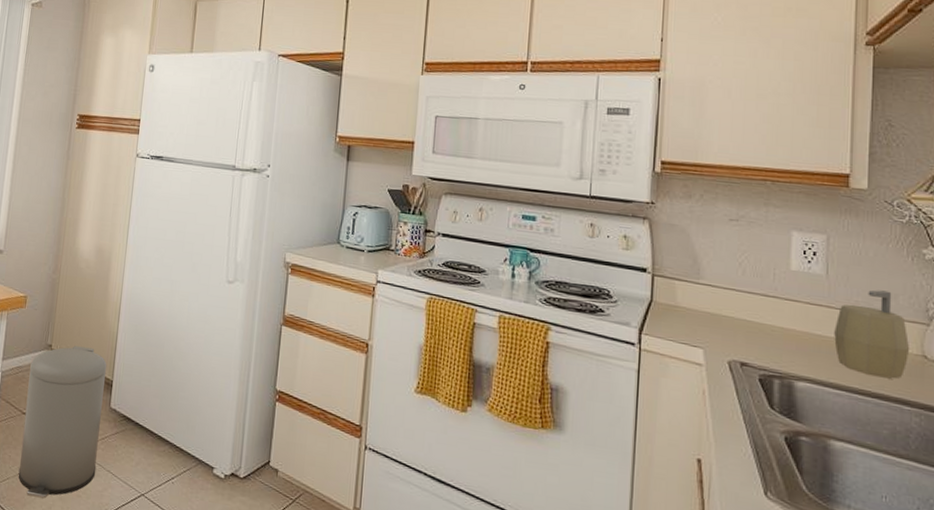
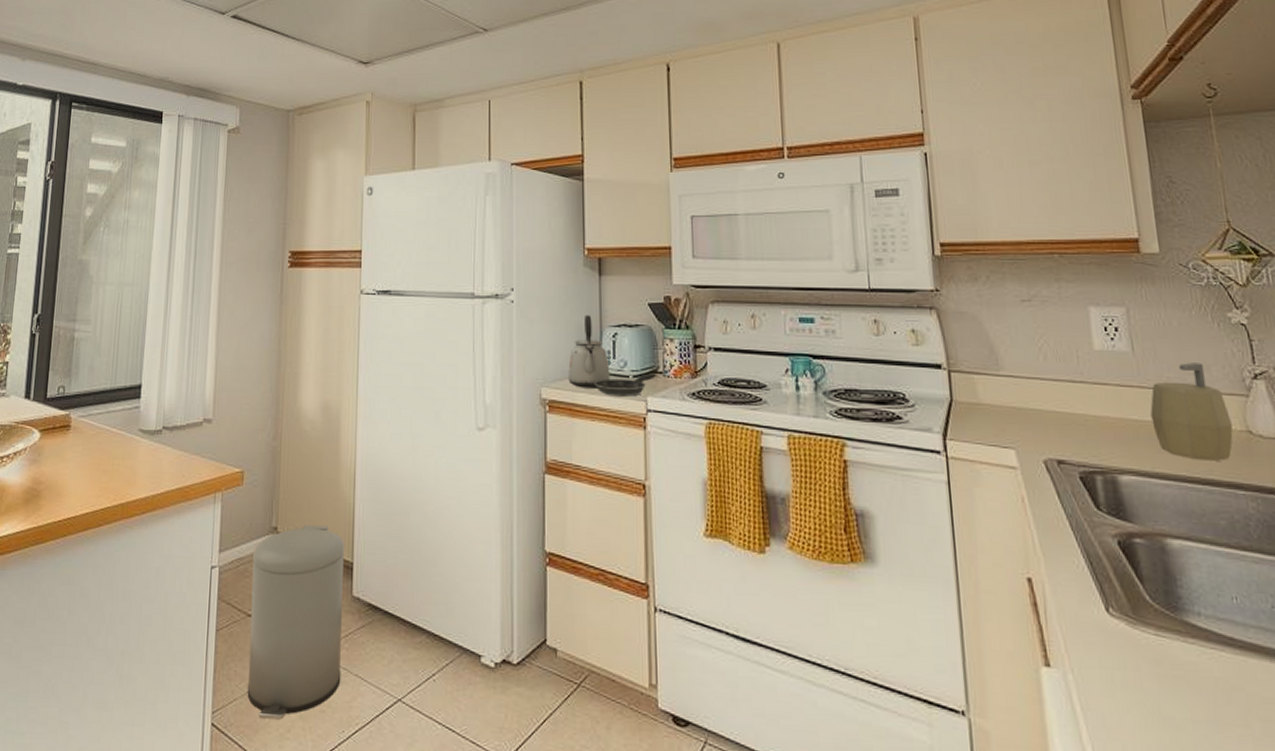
kettle: none [310,194,348,258] -> present [568,315,610,389]
frying pan: none [333,250,389,269] -> present [594,373,657,397]

